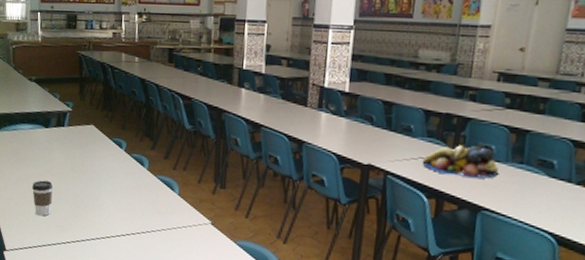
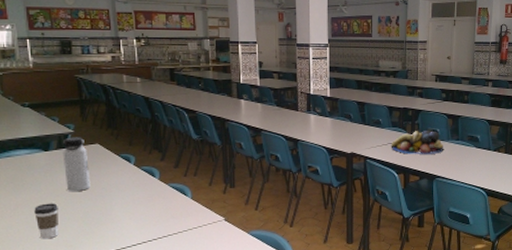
water bottle: none [60,115,83,173] -> present [62,137,91,192]

